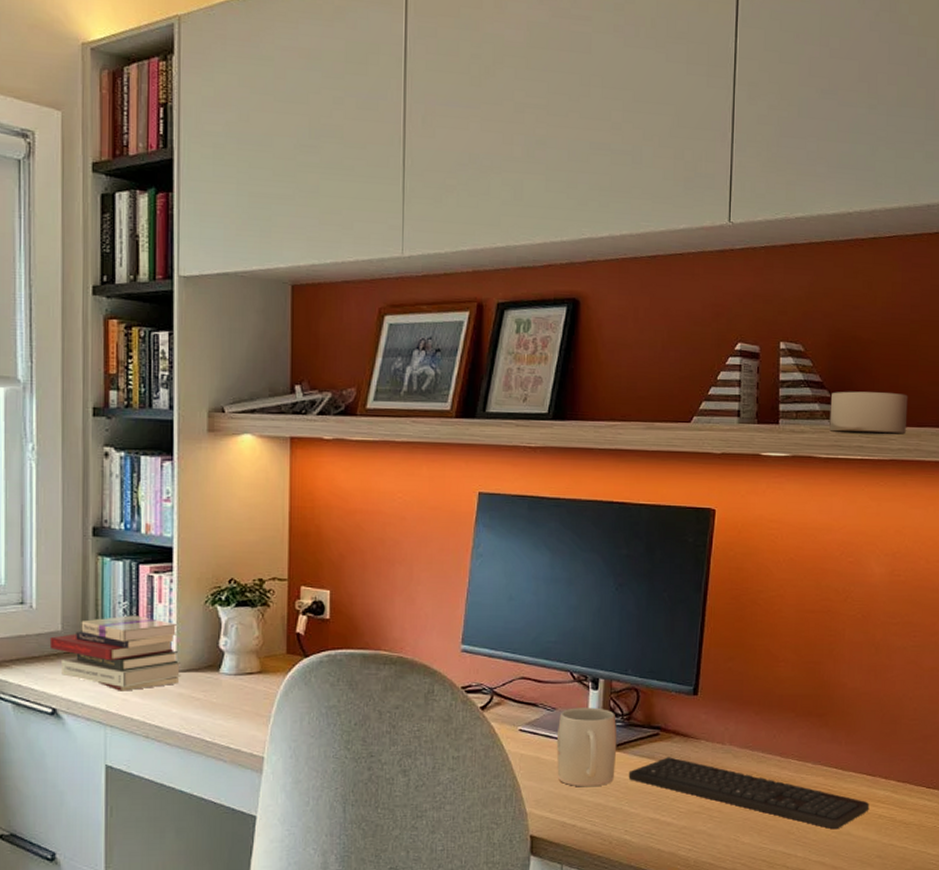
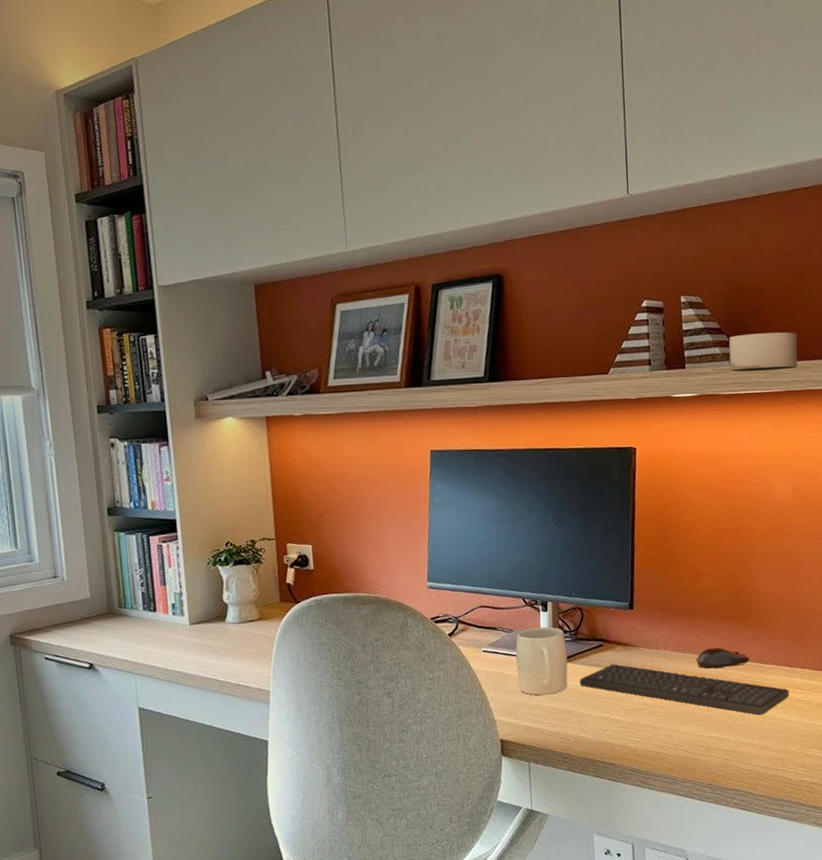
books: present [49,615,182,691] -> none [81,579,194,645]
computer mouse: none [765,746,827,771] -> present [696,647,750,669]

